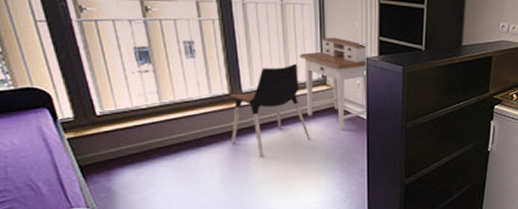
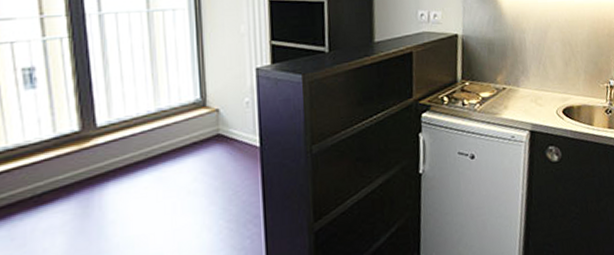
chair: present [230,63,310,157] -> none [80,83,187,212]
desk: present [299,37,369,130] -> none [170,46,260,165]

